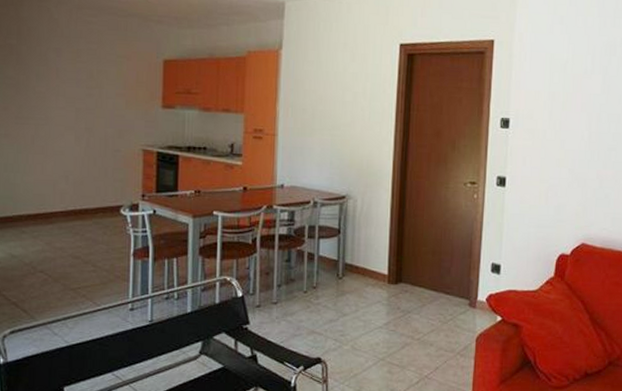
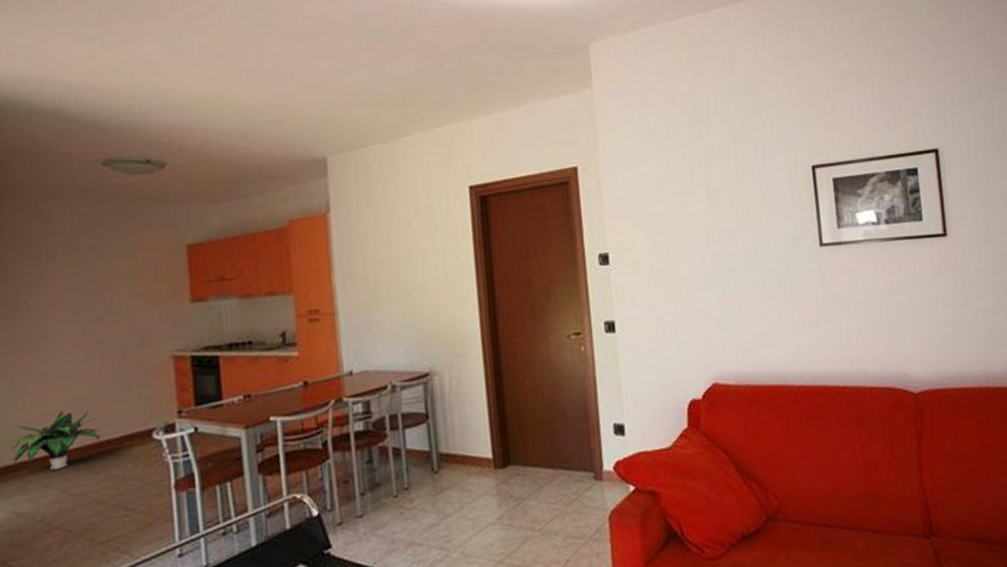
potted plant: none [11,180,80,226] -> present [11,411,101,470]

